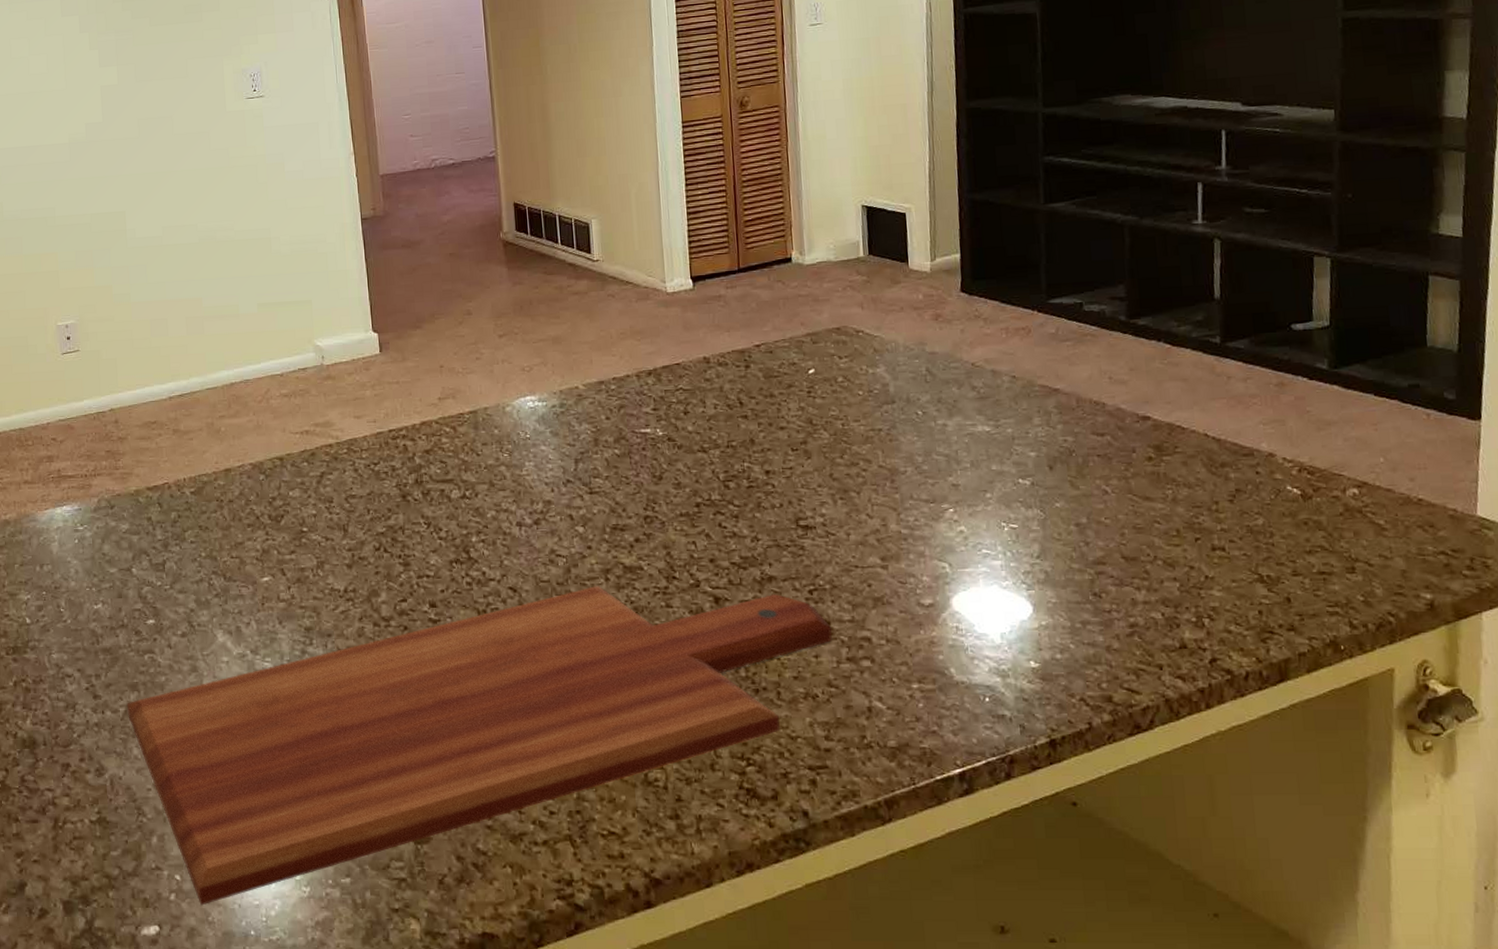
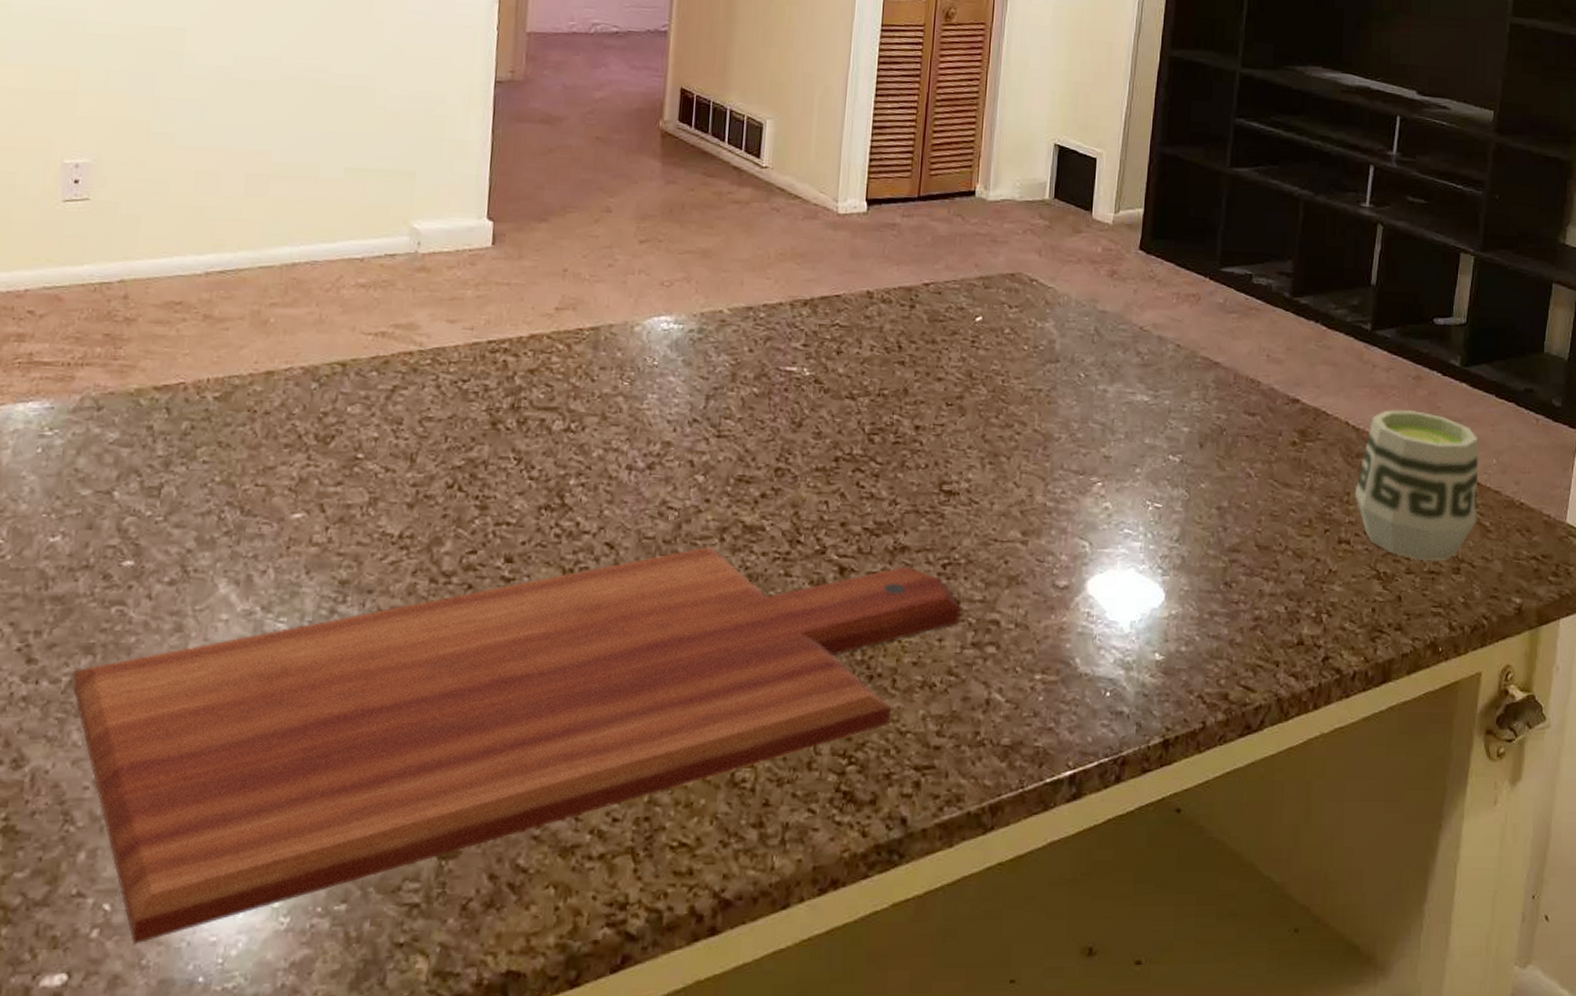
cup: none [1223,416,1369,563] -> present [1354,409,1479,561]

